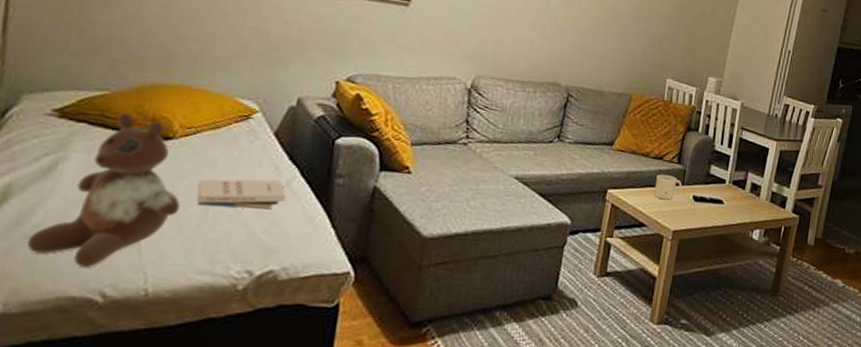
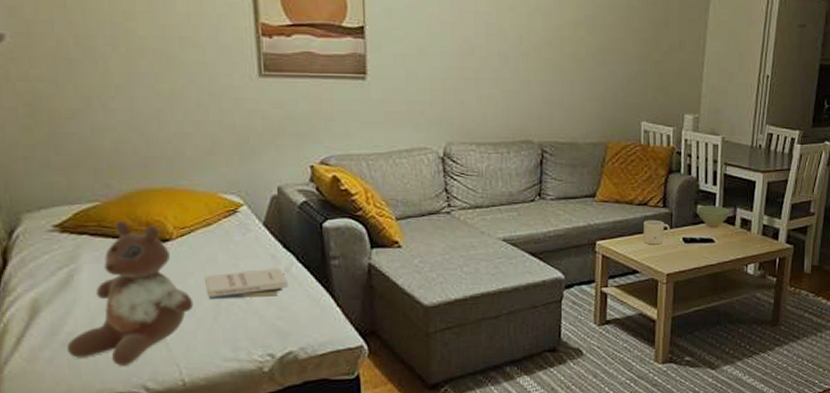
bowl: none [710,166,742,189] -> present [697,206,730,227]

